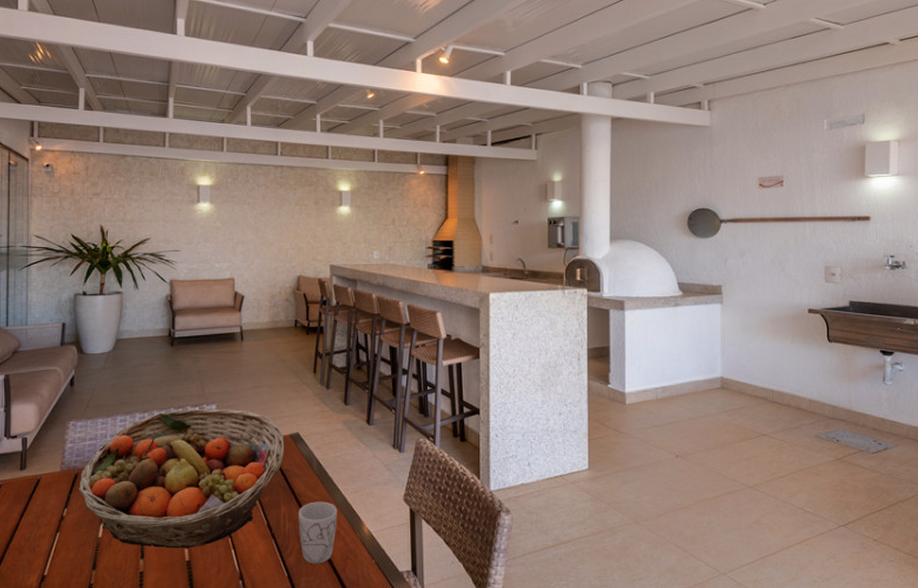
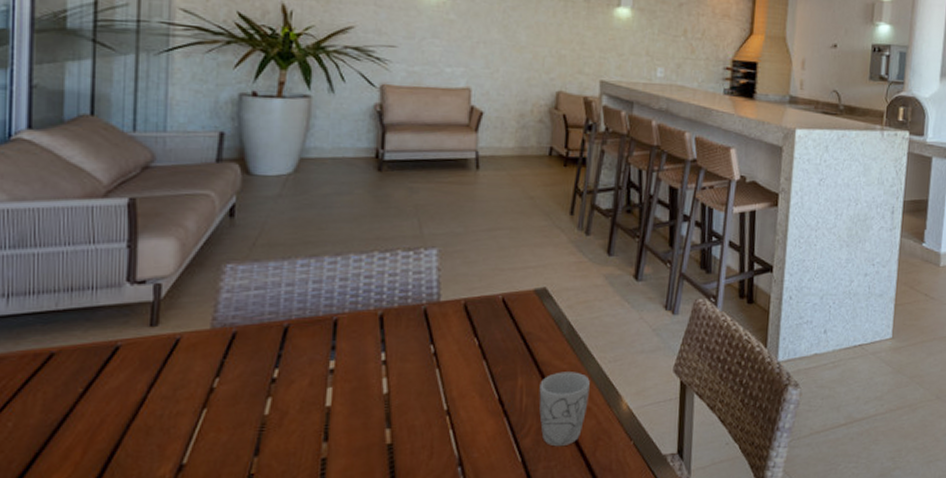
fruit basket: present [77,408,285,549] -> none [235,253,528,429]

